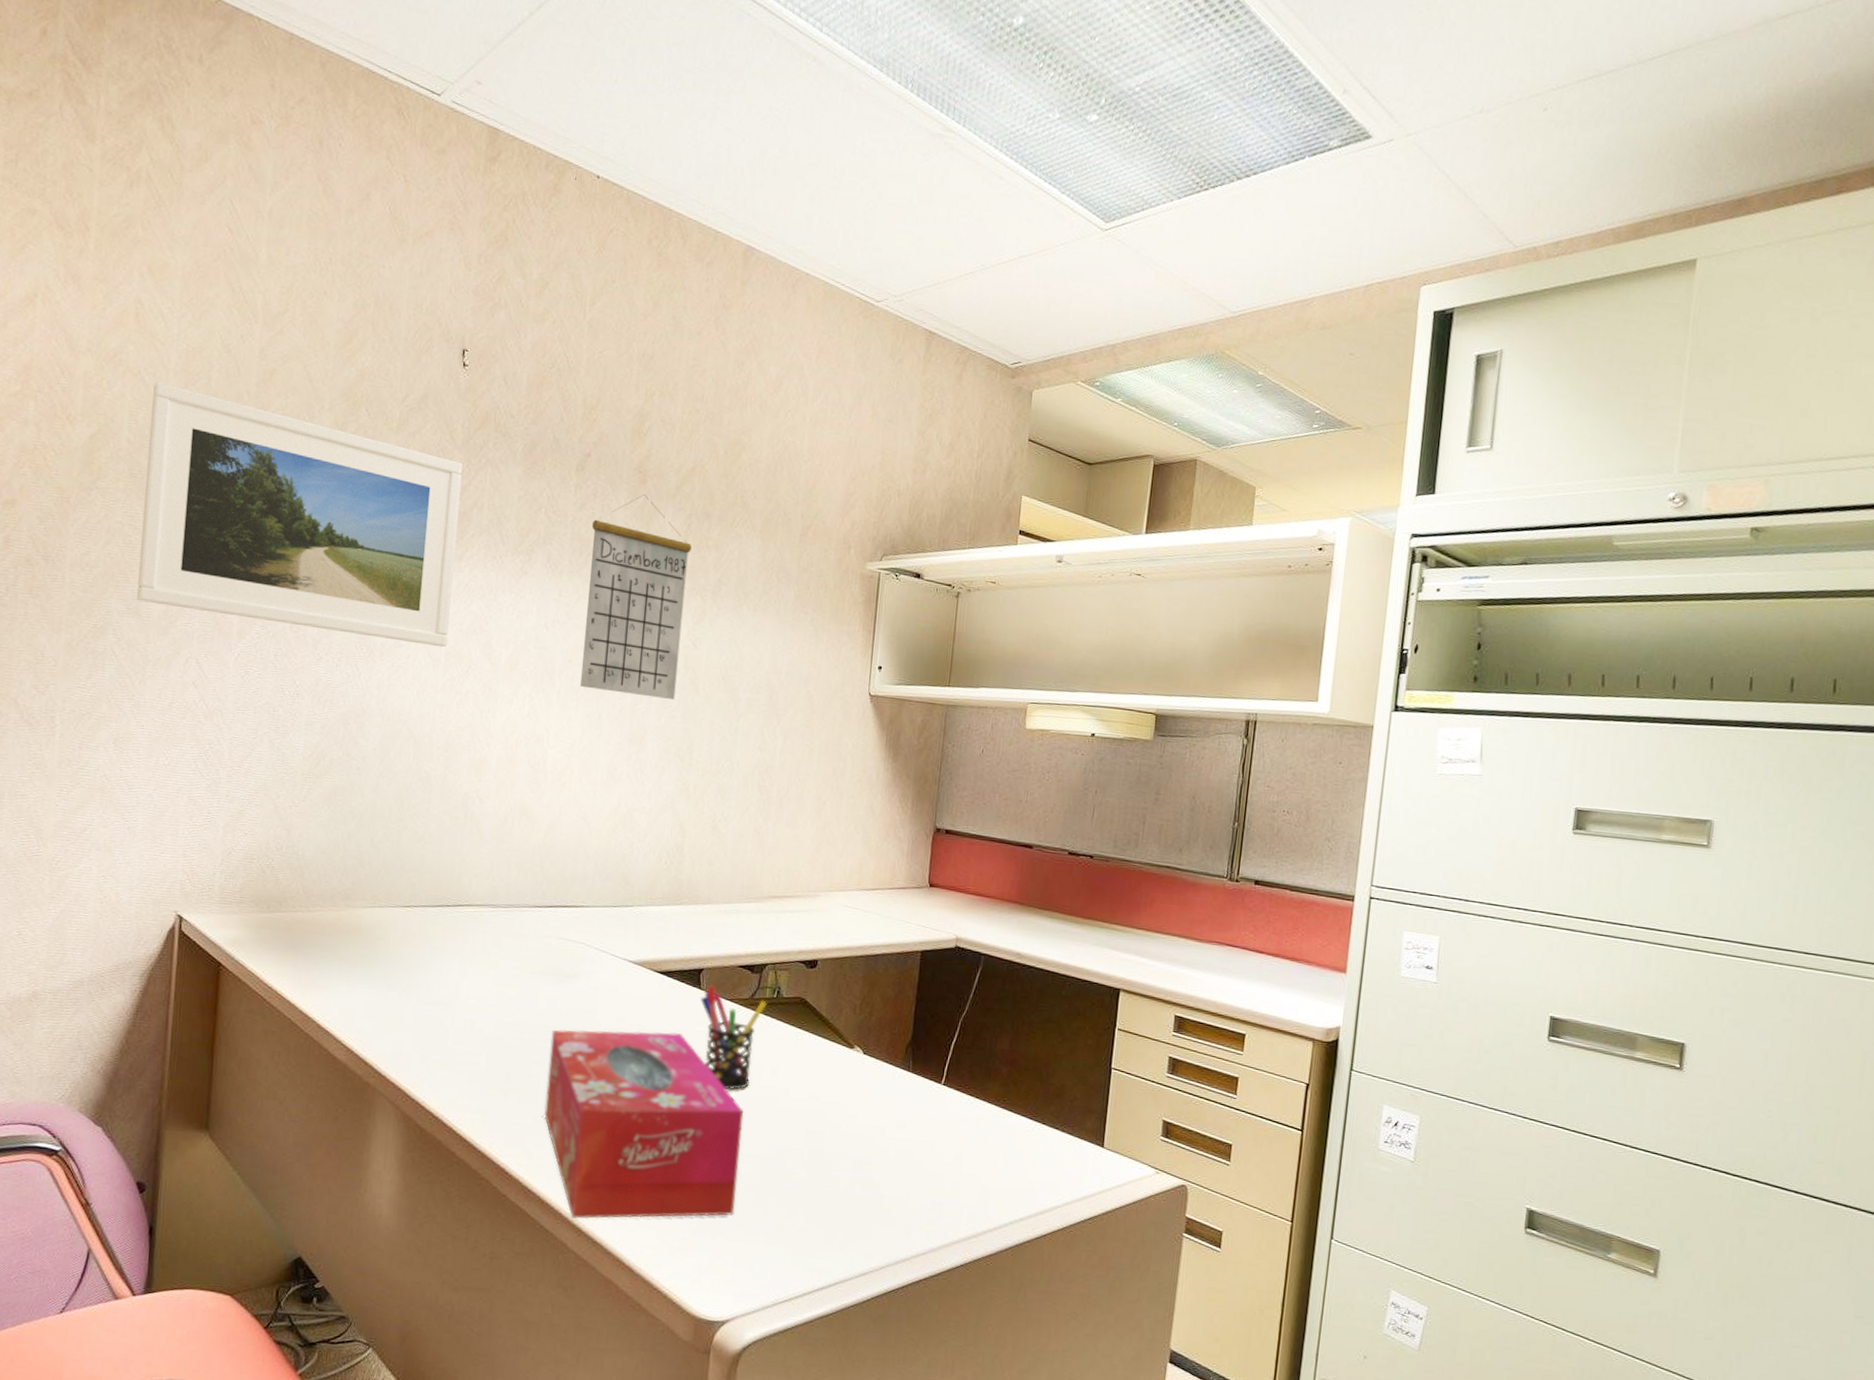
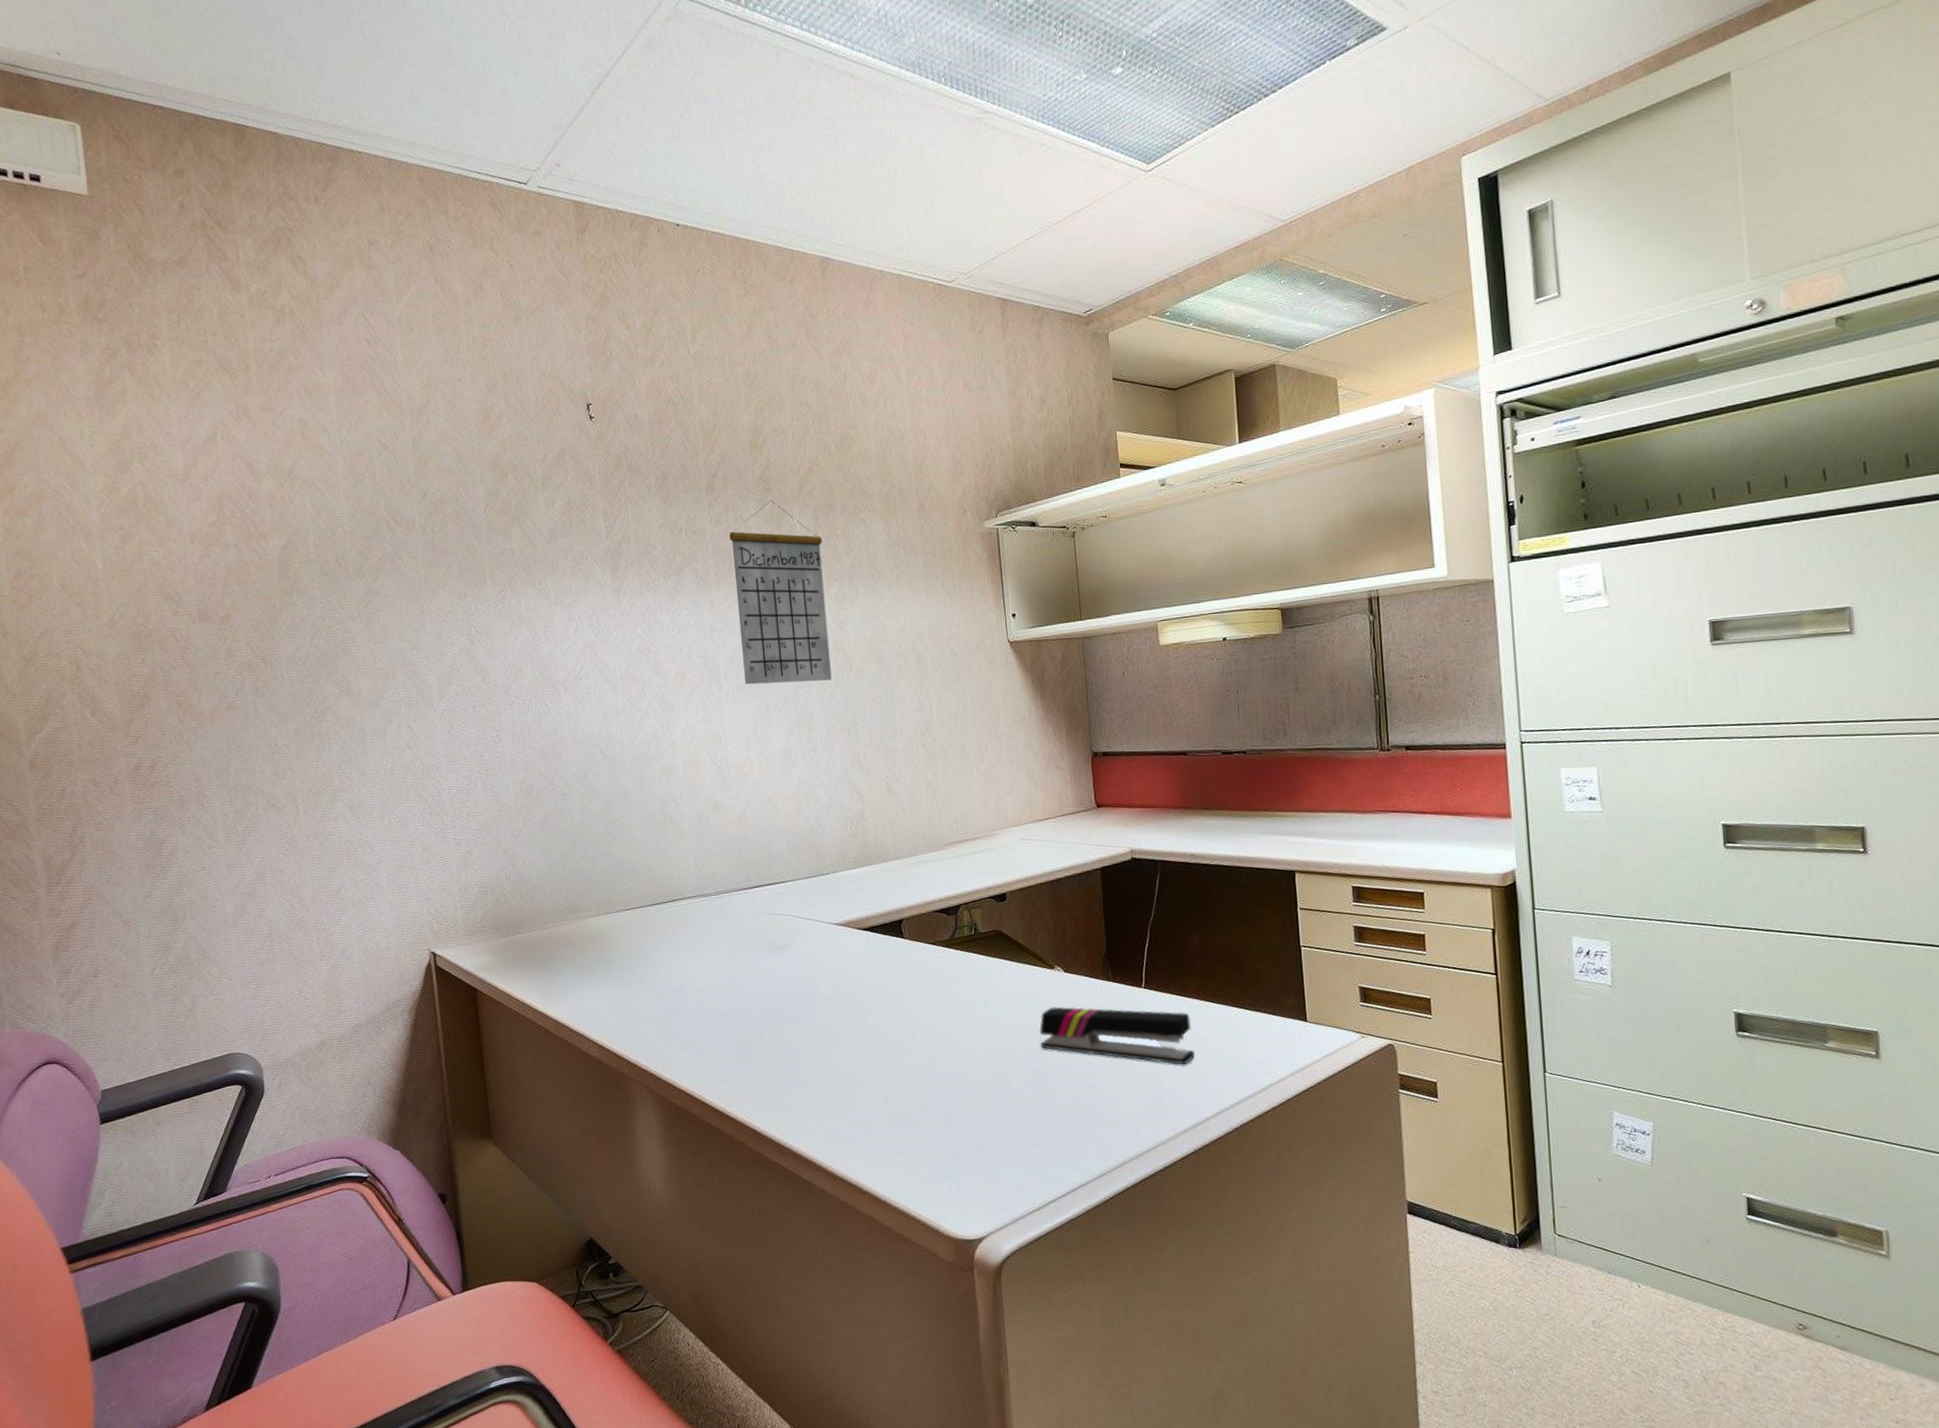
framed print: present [136,381,463,648] -> none [328,487,621,683]
tissue box: present [544,1029,744,1219] -> none [777,982,972,1166]
pen holder: present [700,985,767,1091] -> none [905,933,967,1026]
stapler: none [825,1088,985,1172] -> present [1040,1007,1196,1065]

